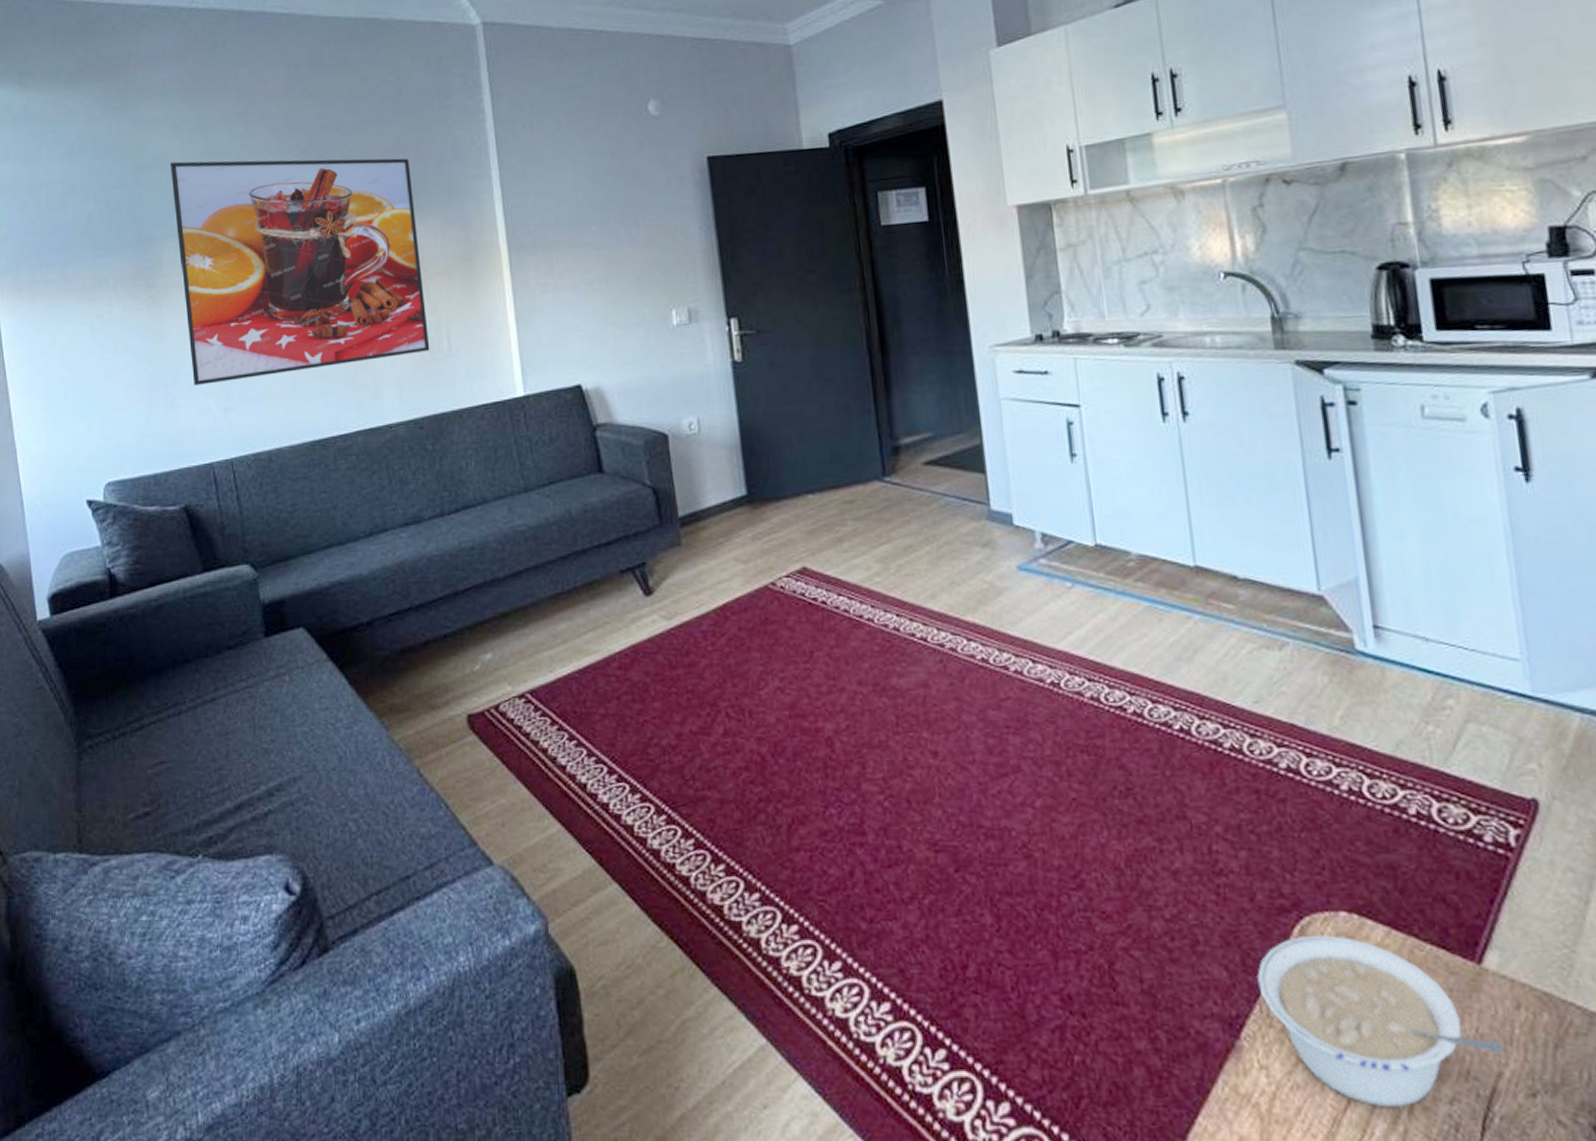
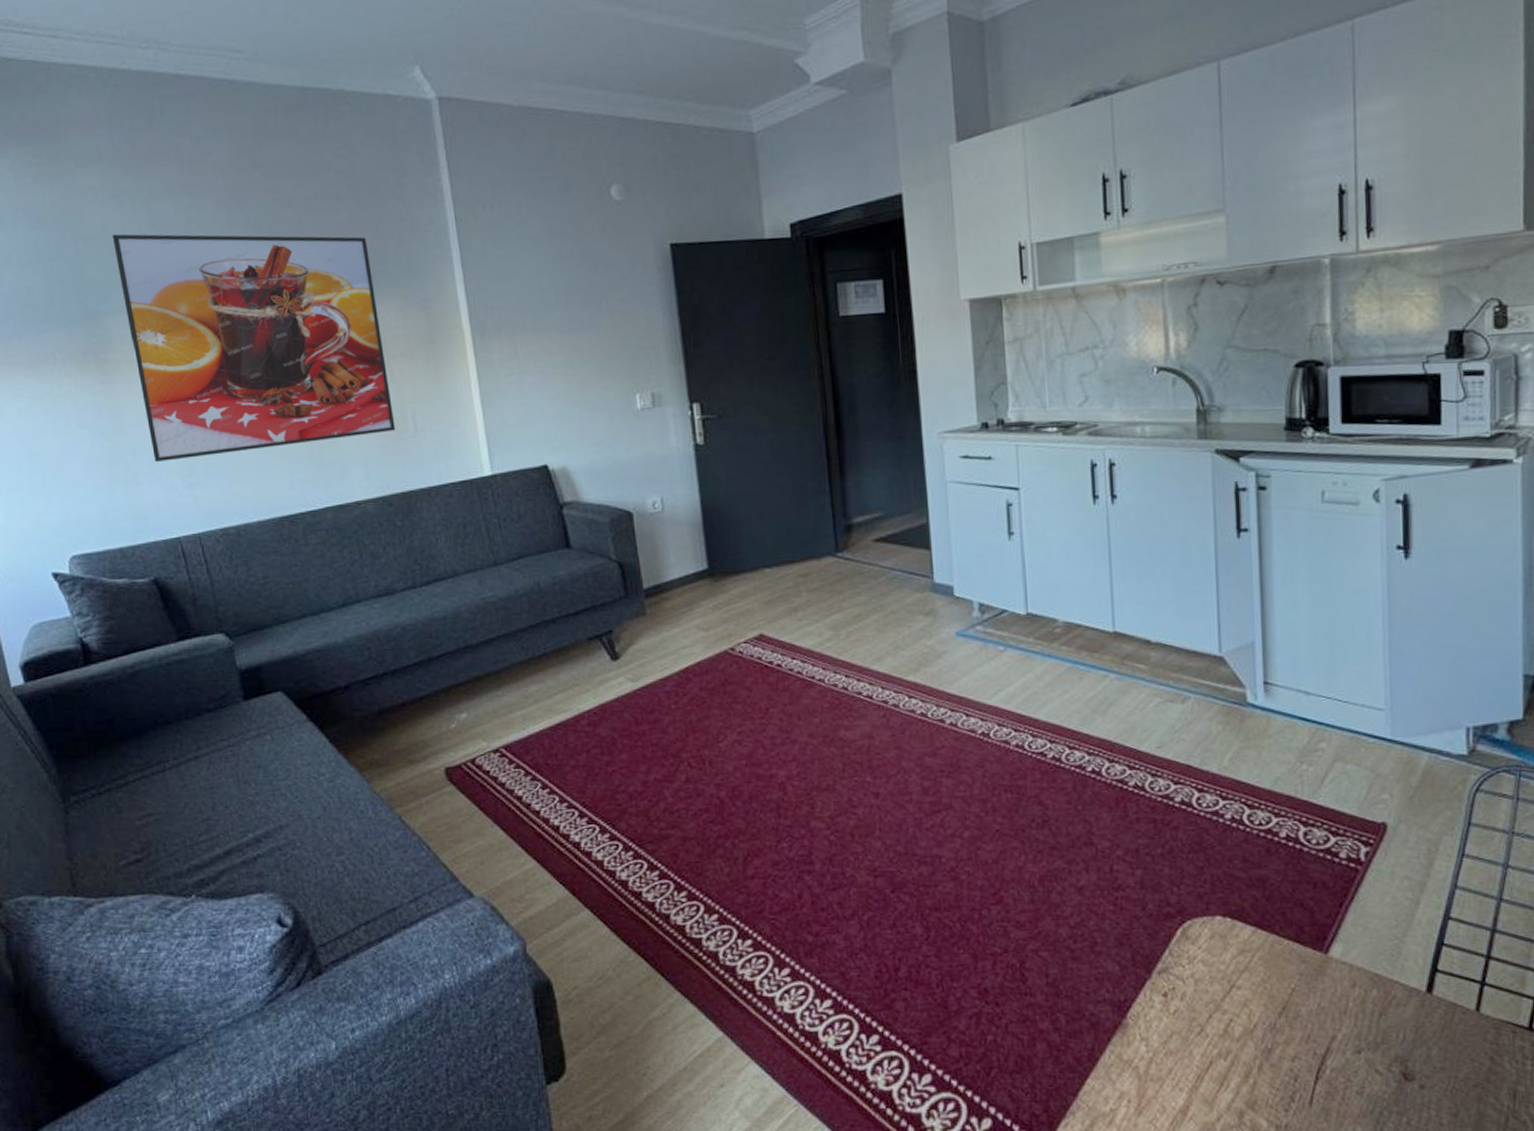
legume: present [1257,935,1505,1108] -> none [1144,935,1340,1066]

